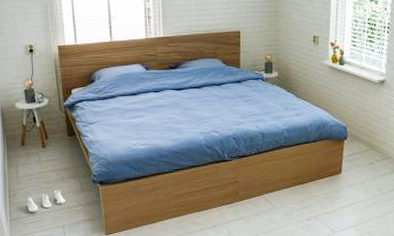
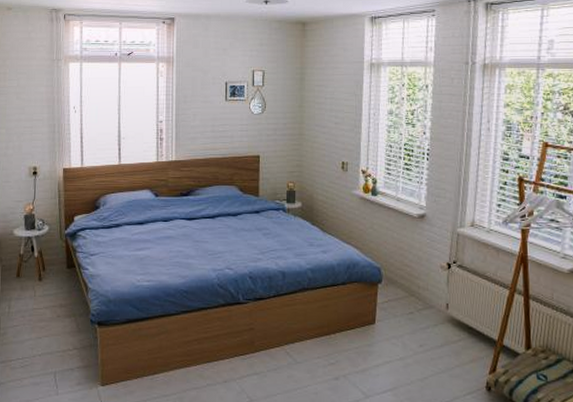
baby booties: present [27,190,66,212] -> none [17,330,59,355]

